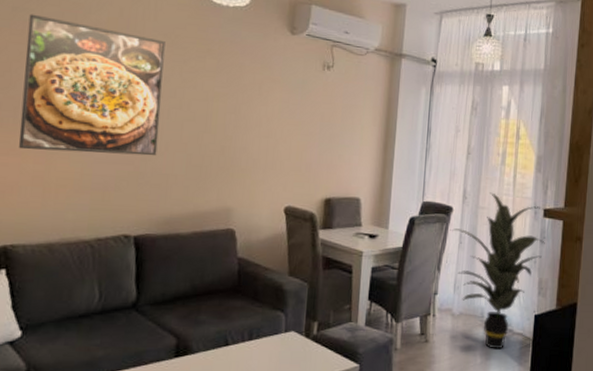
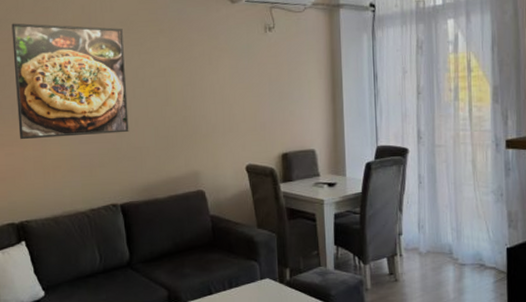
indoor plant: present [450,192,545,350] -> none [407,129,511,285]

